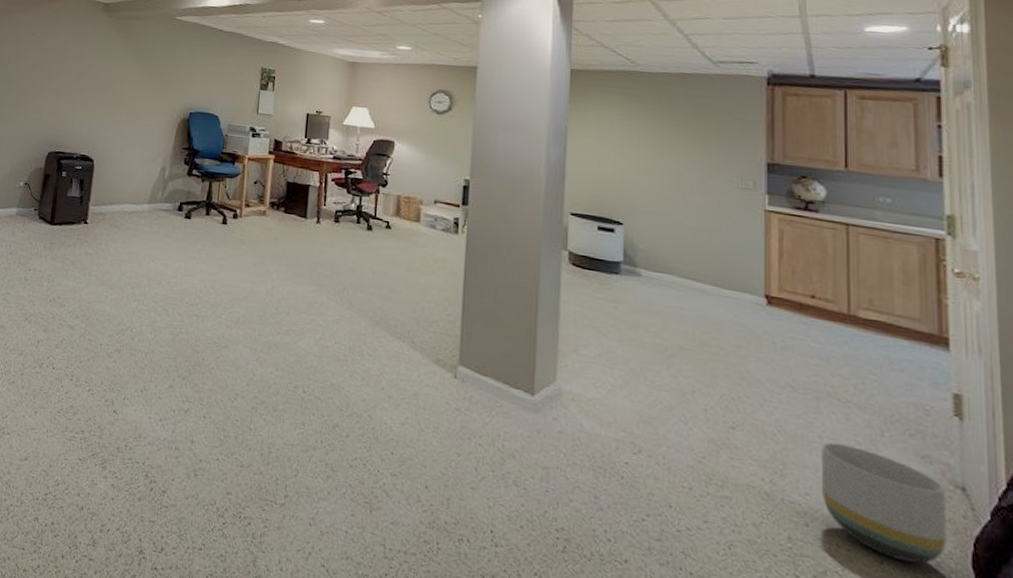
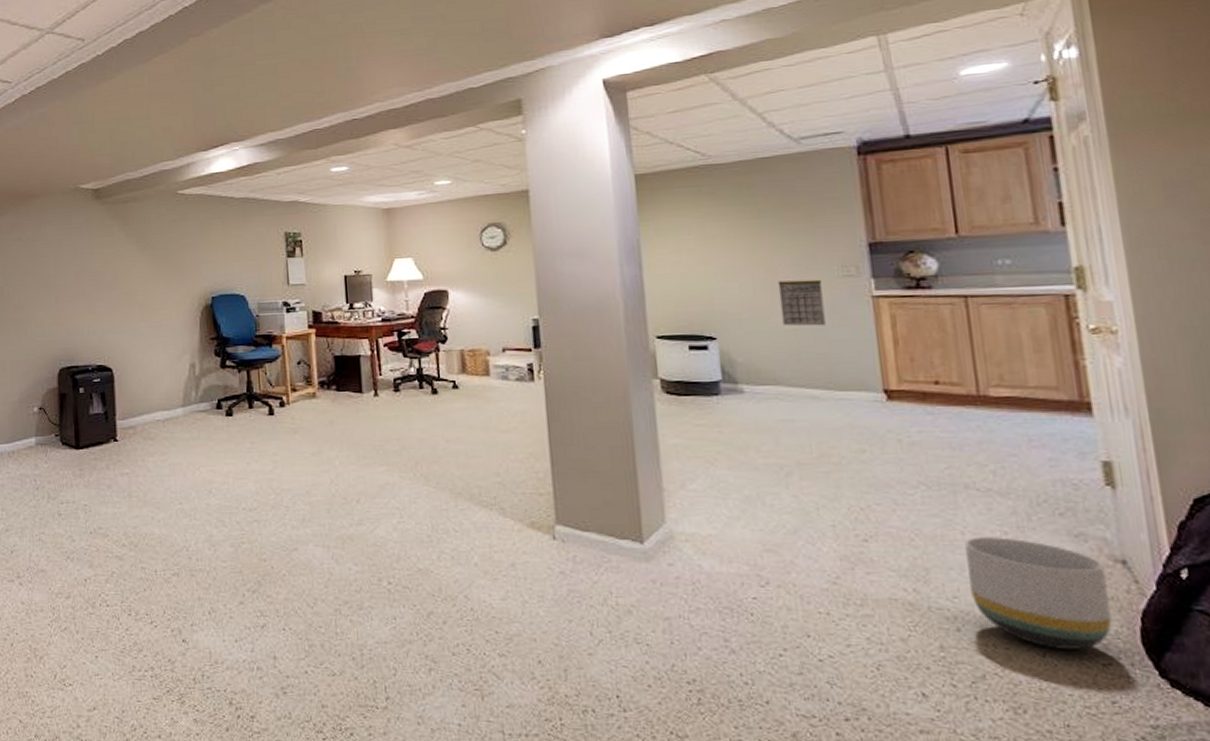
calendar: none [683,183,721,229] -> present [777,279,826,326]

